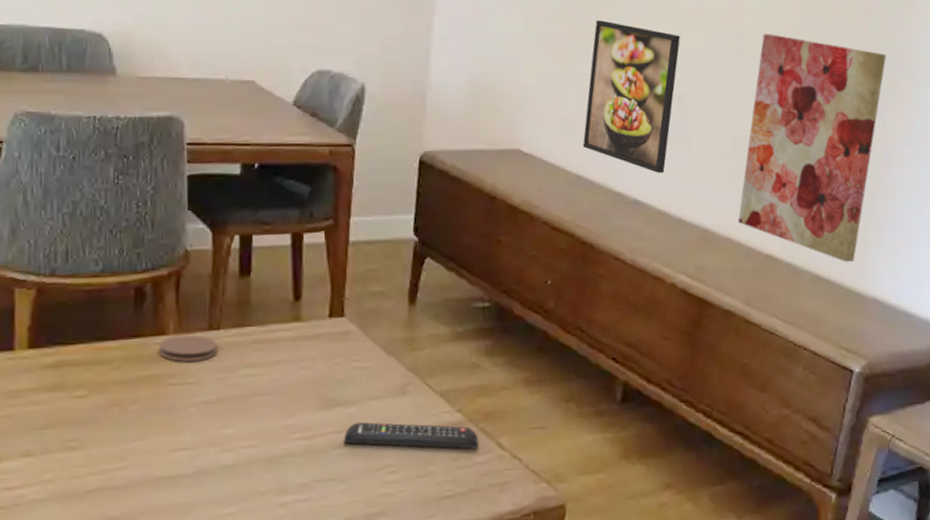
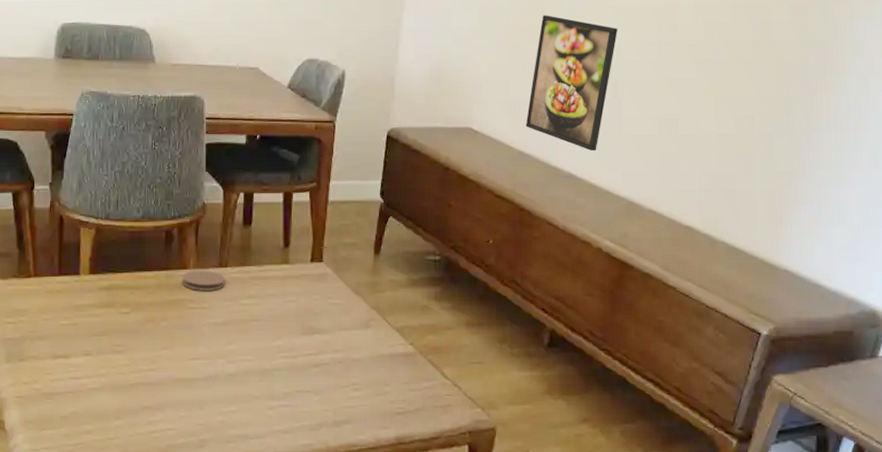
remote control: present [344,422,478,449] -> none [319,347,426,376]
wall art: present [737,34,886,262] -> none [661,26,814,235]

